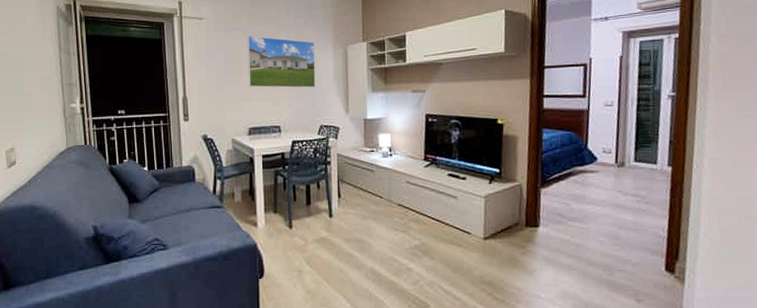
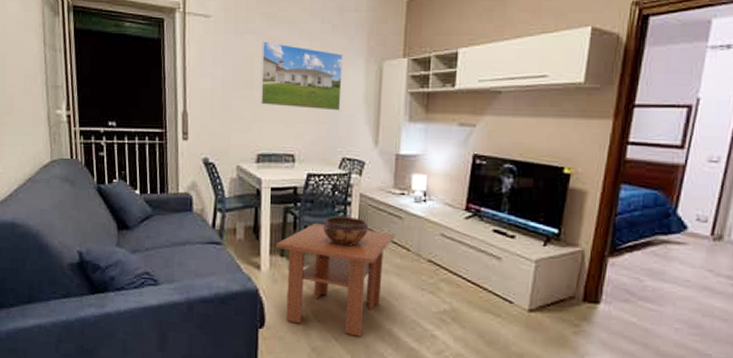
coffee table: none [269,181,369,277] -> present [275,222,395,337]
decorative bowl: none [308,174,347,198] -> present [322,216,369,245]

